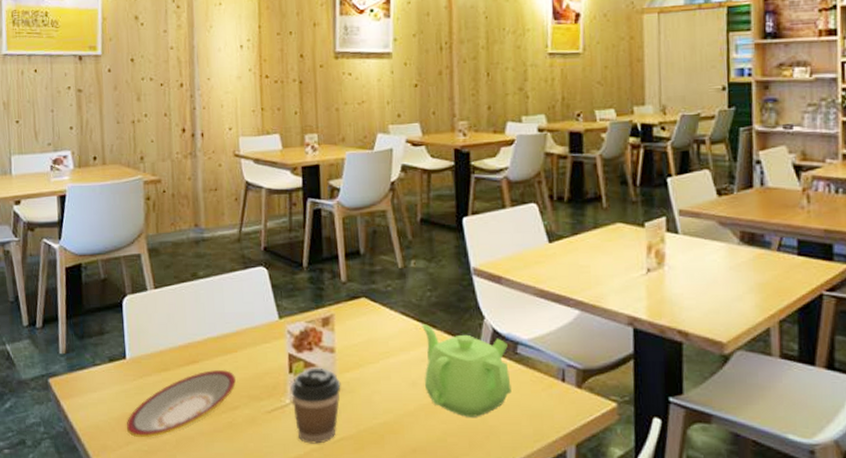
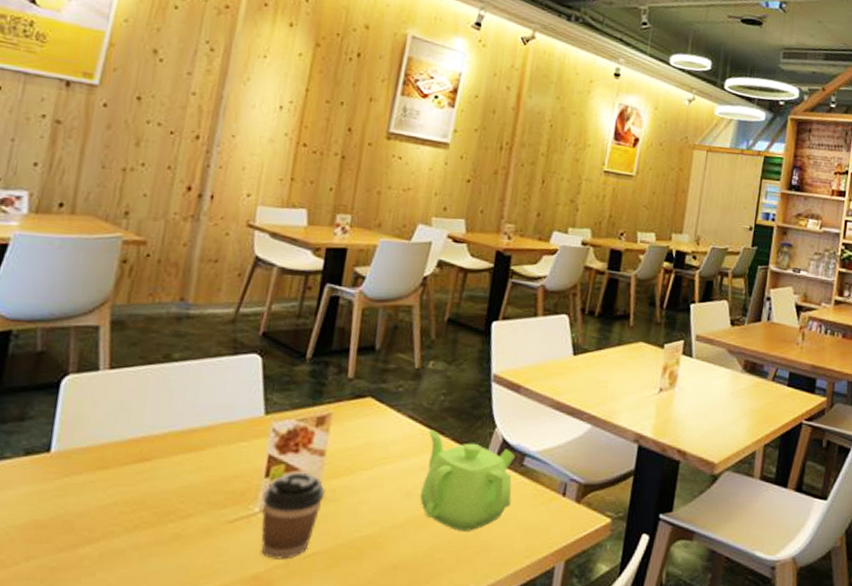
plate: present [126,370,236,438] -> none [30,470,196,552]

